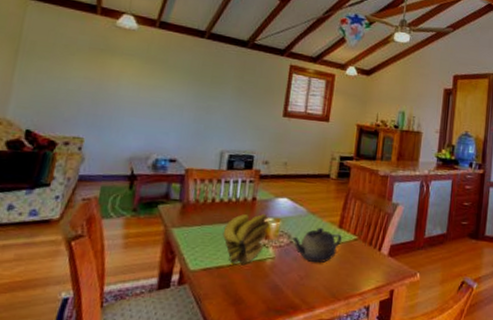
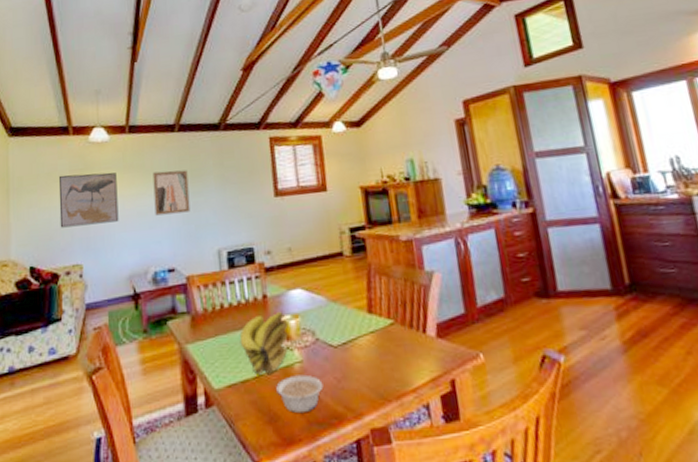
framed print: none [67,50,138,106] -> present [58,172,119,228]
wall art: none [168,69,209,113] -> present [152,170,191,216]
legume: none [246,268,288,301] -> present [276,374,324,414]
teapot: present [291,227,342,263] -> none [316,316,375,360]

